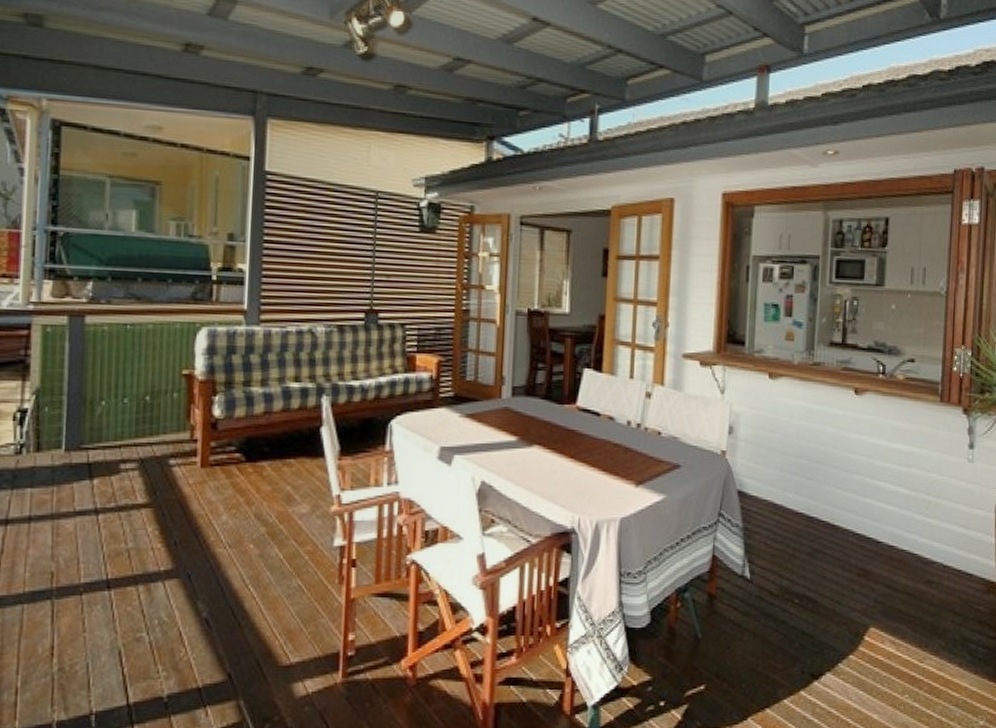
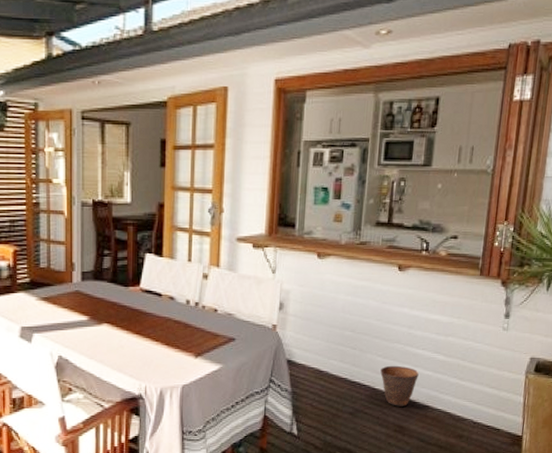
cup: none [840,499,881,547] -> present [380,365,419,406]

